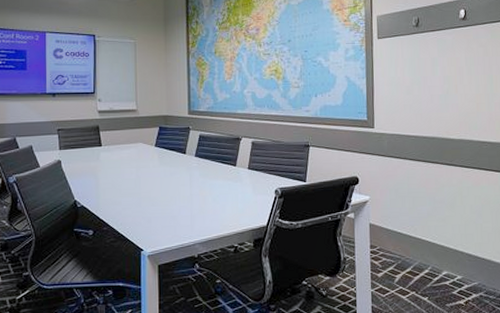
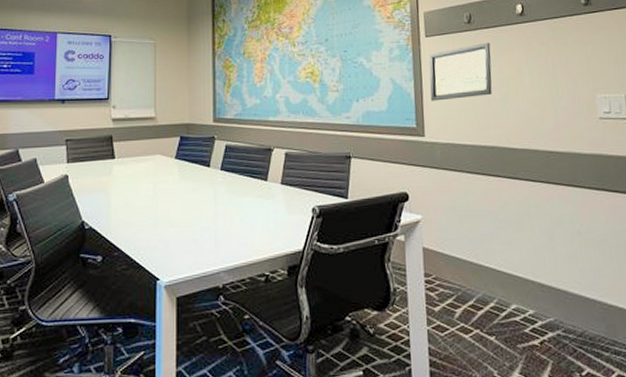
wall art: none [380,44,435,97] -> present [429,42,492,101]

